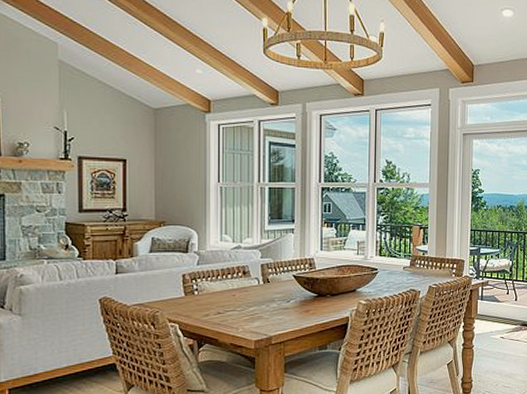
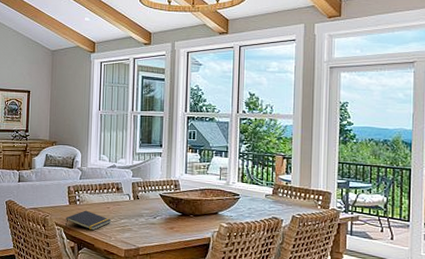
notepad: none [181,300,238,323] -> present [66,210,112,231]

